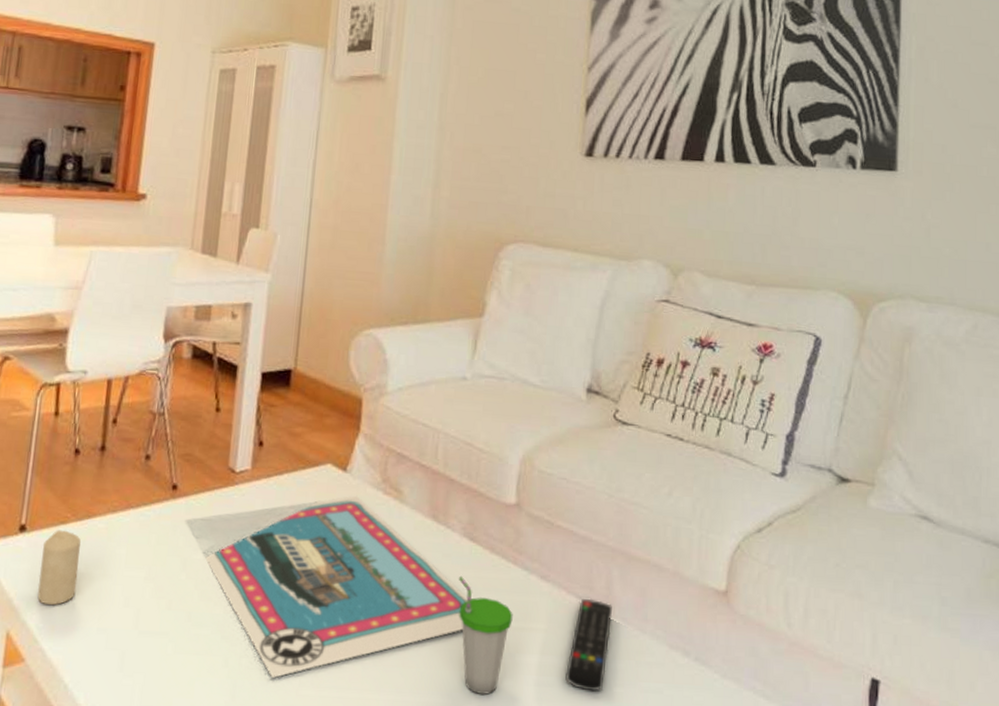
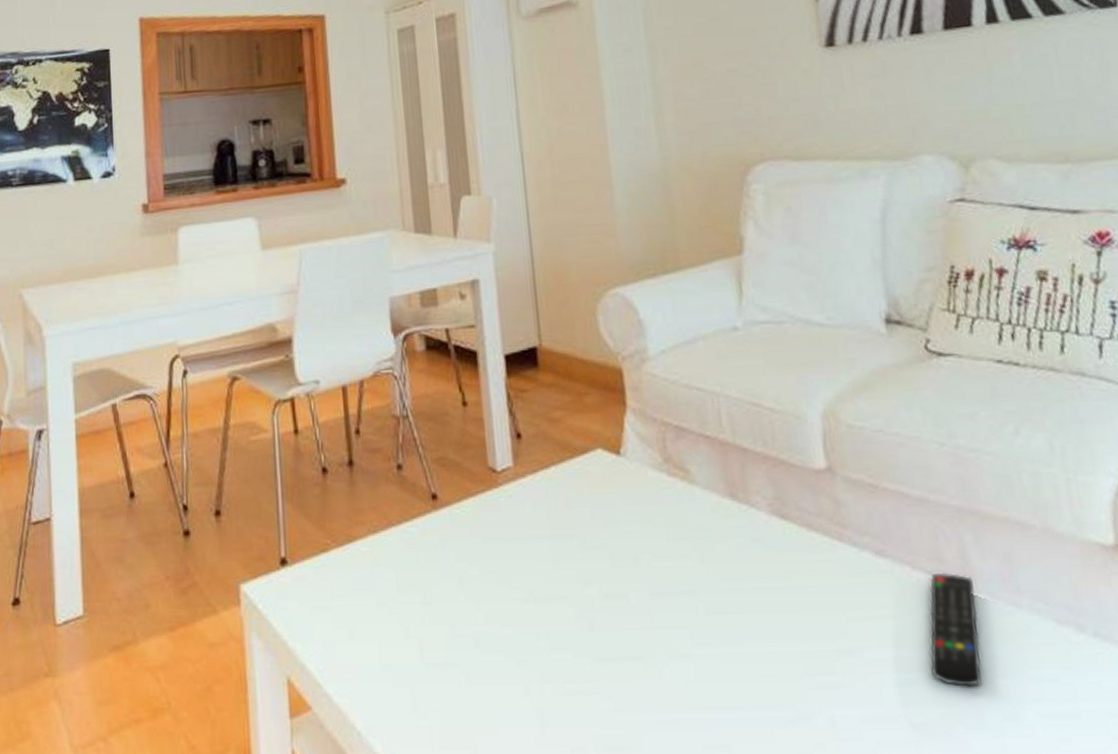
candle: present [37,529,81,606] -> none [308,558,351,645]
postcard: present [205,495,468,678] -> none [482,481,793,704]
cup: present [459,575,513,695] -> none [776,561,852,702]

